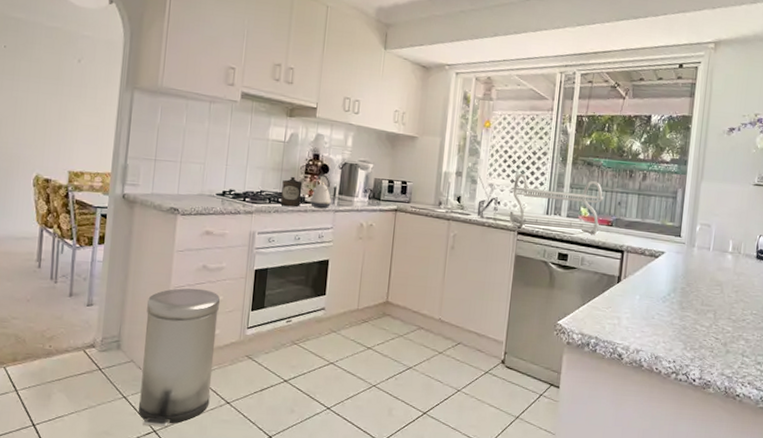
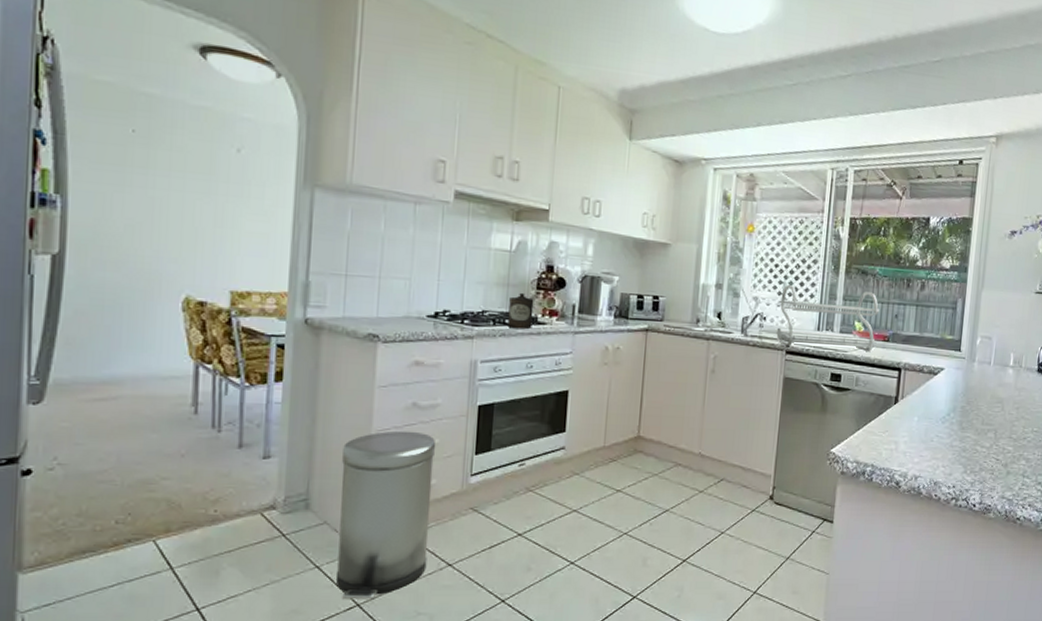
kettle: present [310,174,332,208] -> none [543,289,571,330]

